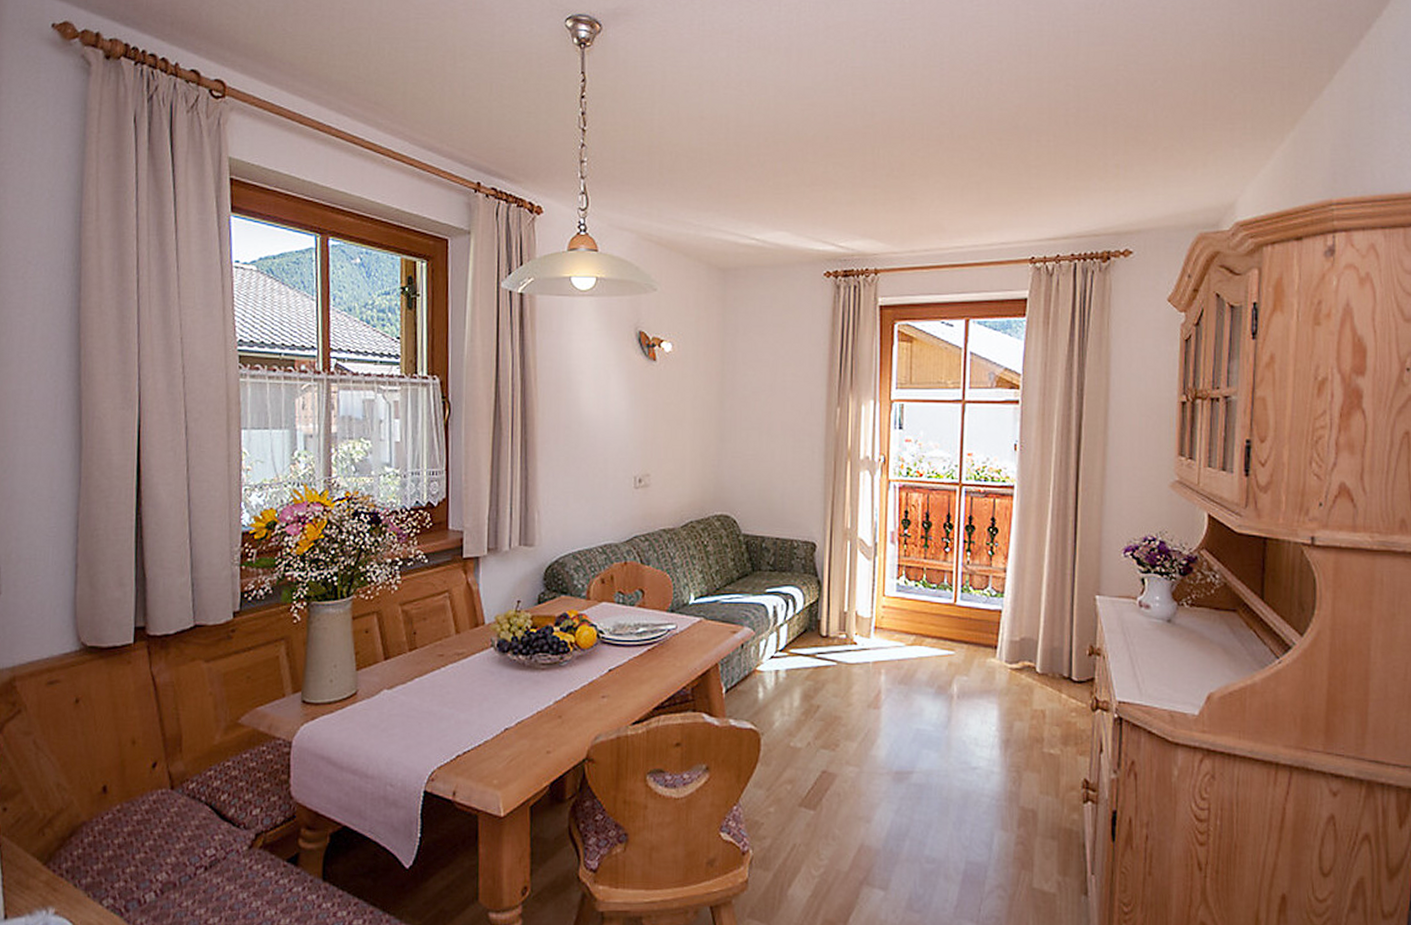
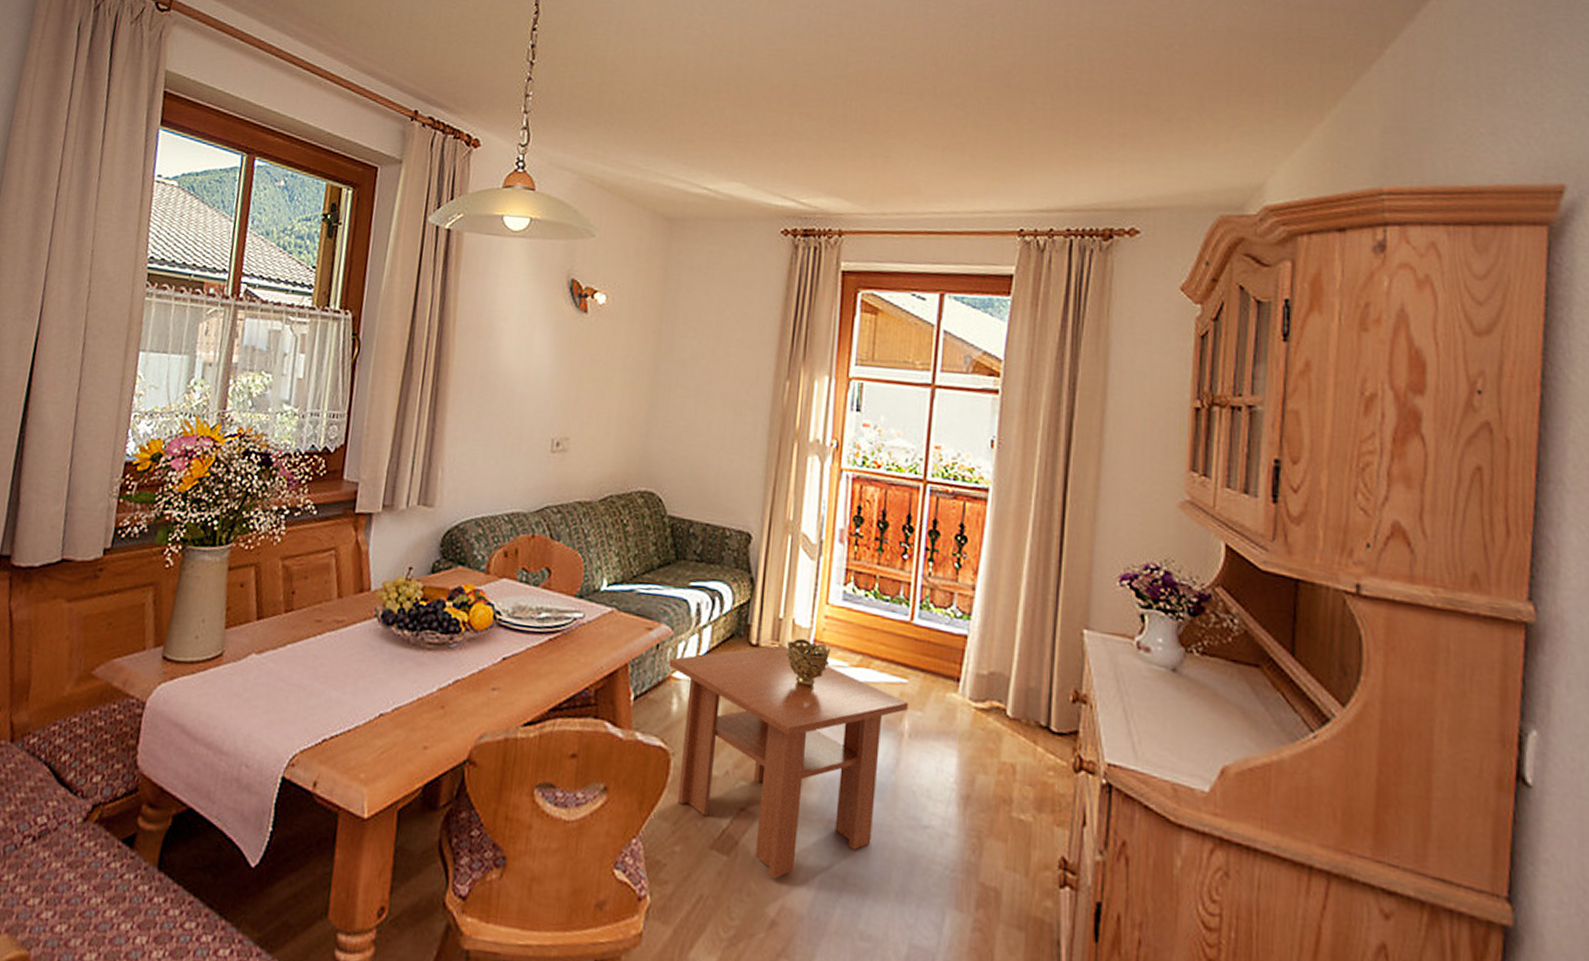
coffee table: none [753,633,955,823] -> present [668,644,908,878]
decorative bowl: none [852,627,889,667] -> present [786,638,831,688]

